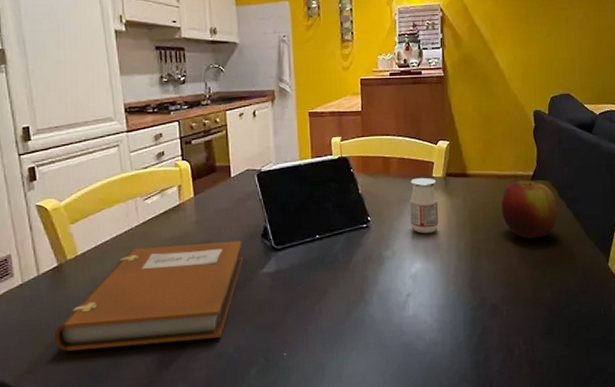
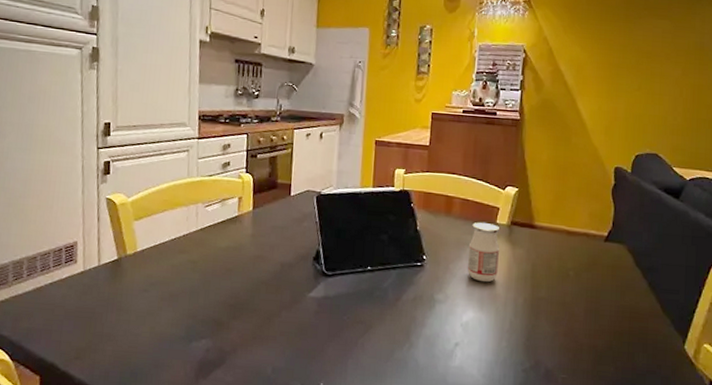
notebook: present [54,240,244,351] -> none [105,253,293,355]
apple: present [501,179,558,239] -> none [567,239,631,306]

